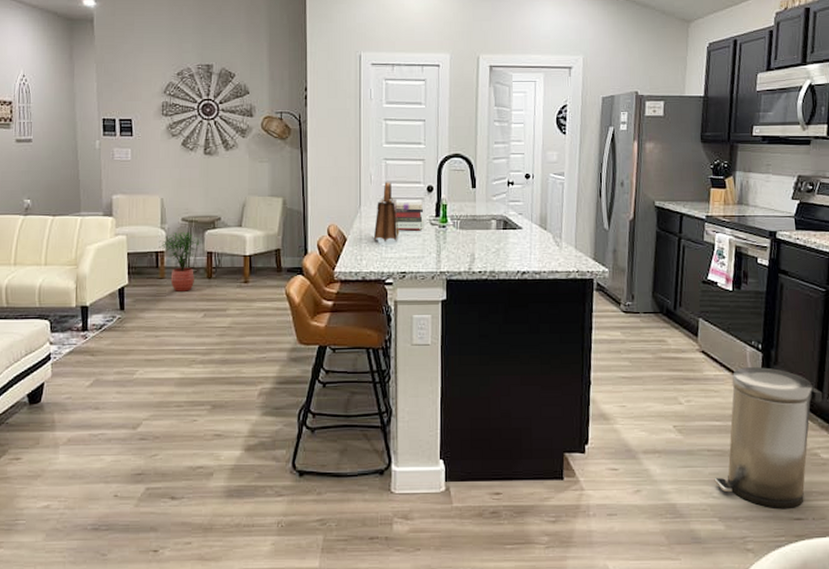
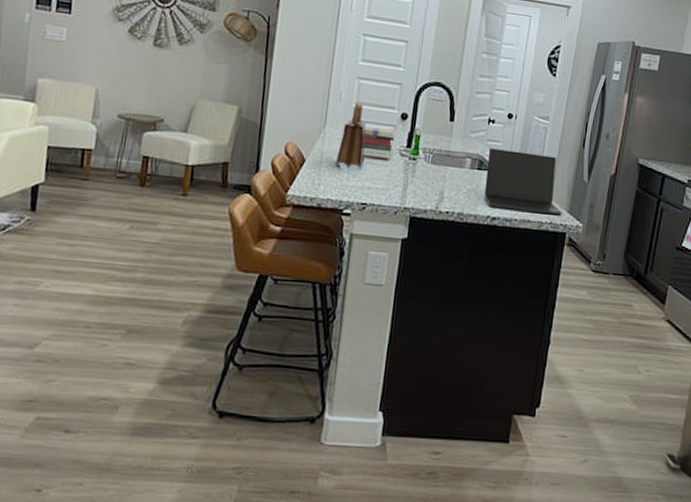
potted plant: present [159,231,202,292] -> none [86,129,139,198]
laptop: none [511,208,587,264] -> present [484,148,562,216]

